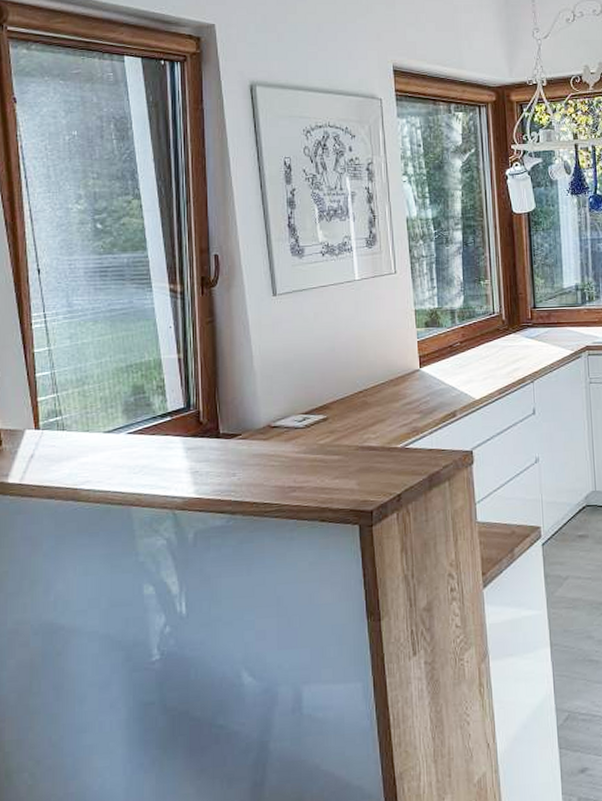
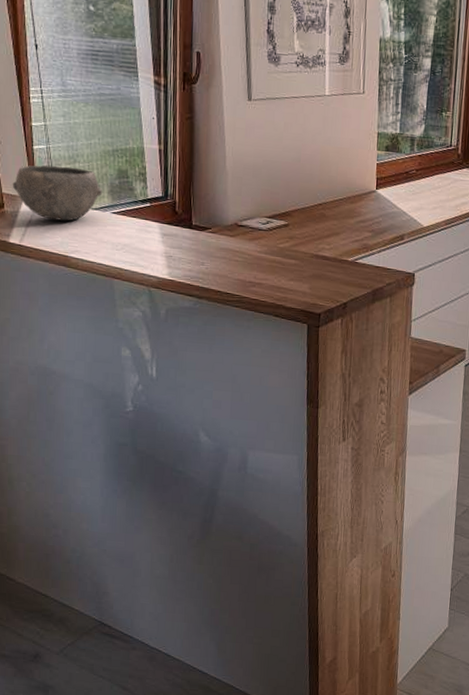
bowl: none [11,390,115,451] -> present [12,165,102,221]

